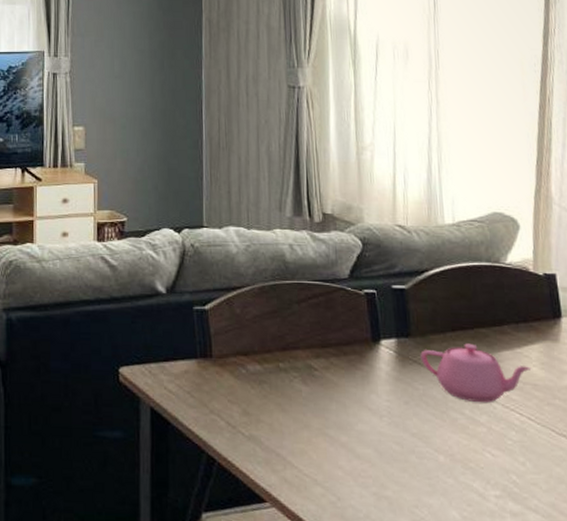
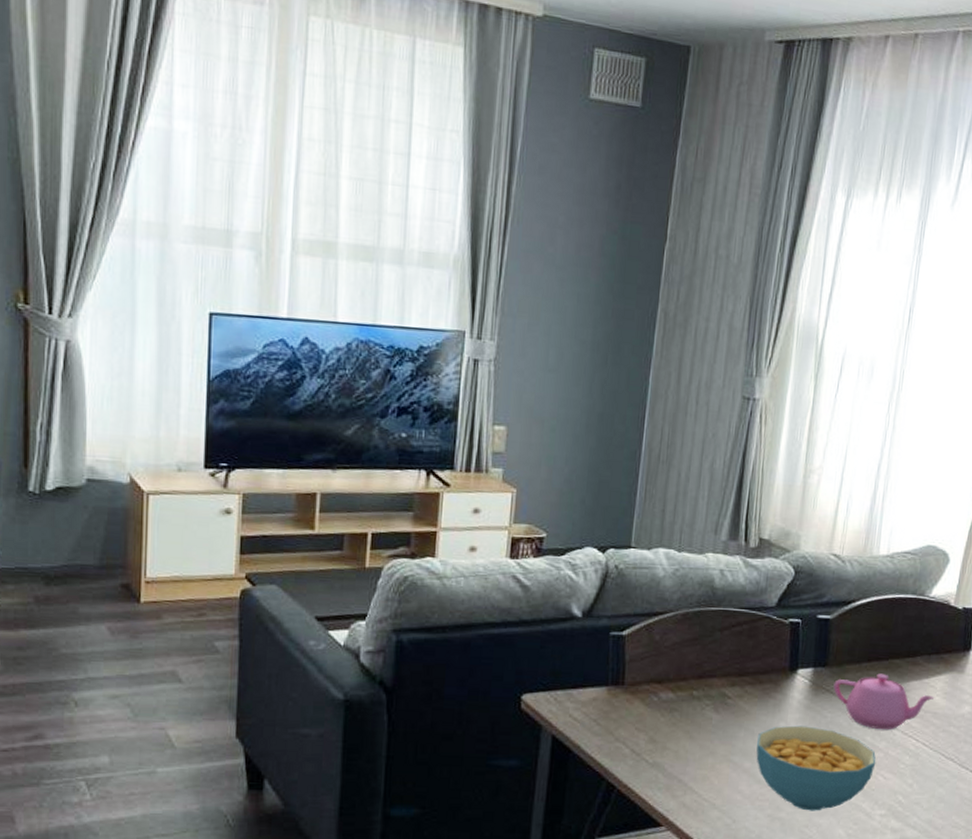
cereal bowl: none [350,398,480,490] -> present [756,725,876,811]

